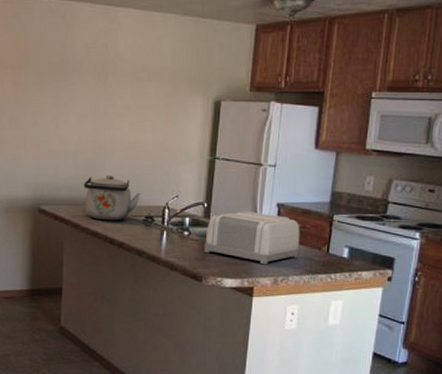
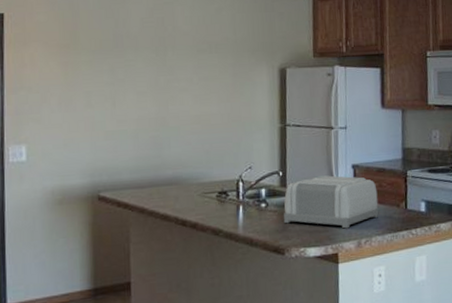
kettle: present [83,174,140,221] -> none [148,151,211,202]

